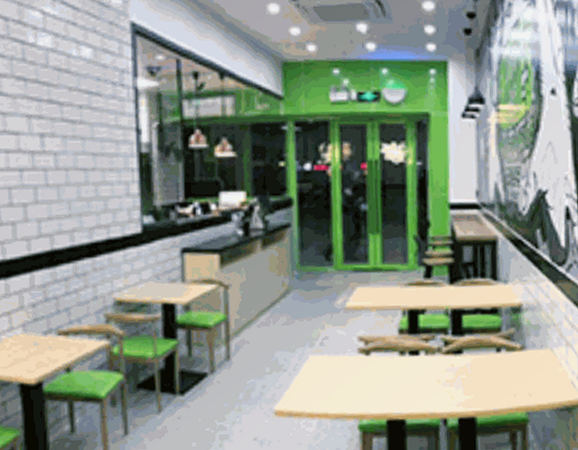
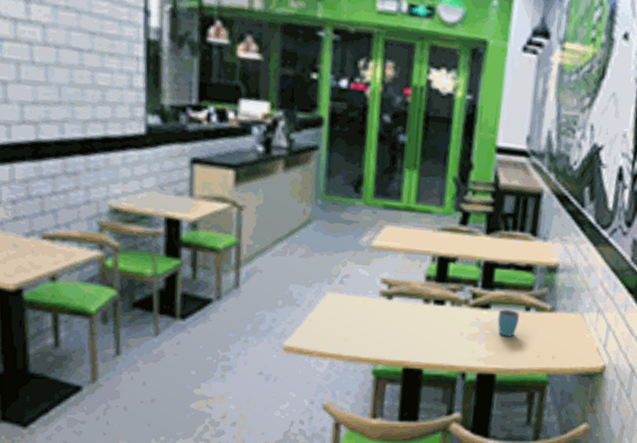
mug: none [471,353,492,380] -> present [497,309,520,338]

